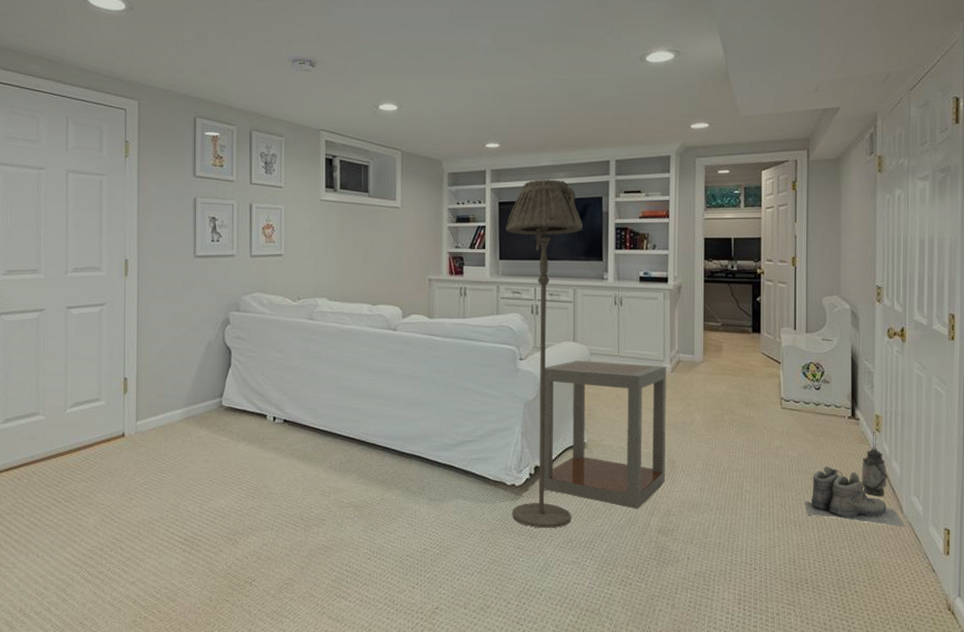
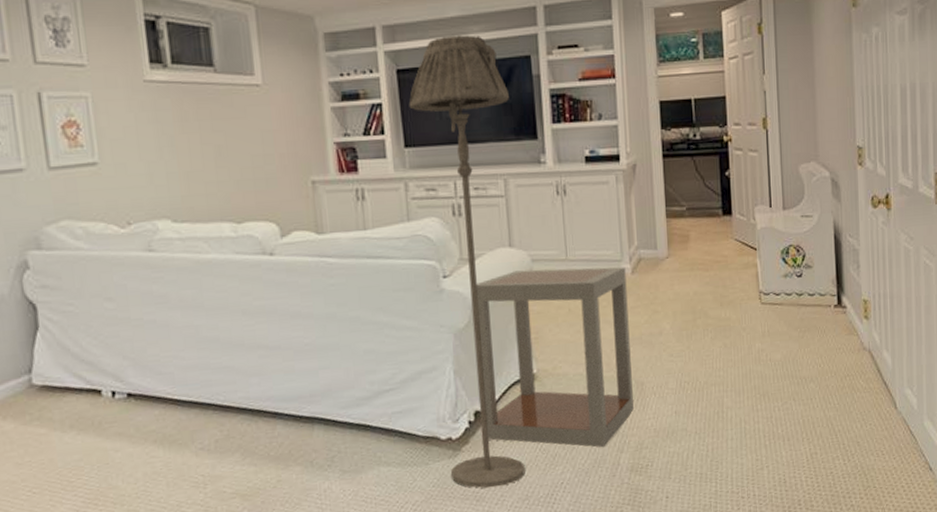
boots: present [804,466,906,527] -> none [792,366,900,427]
lantern: present [861,431,887,496] -> none [851,318,879,394]

